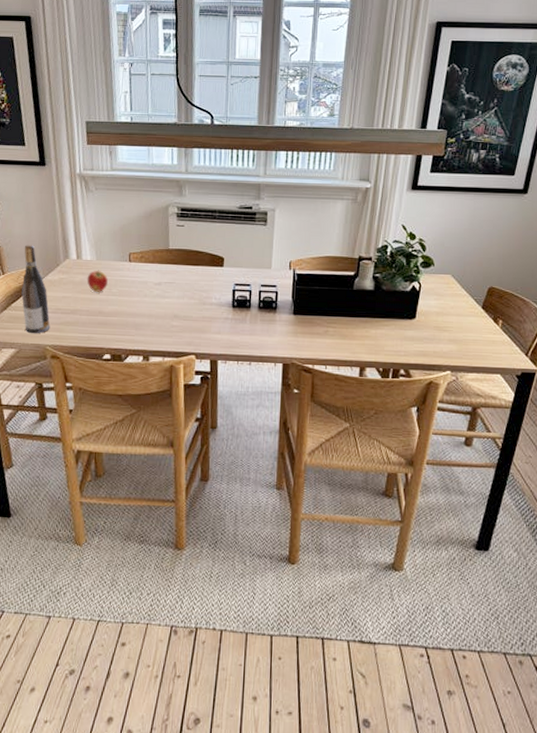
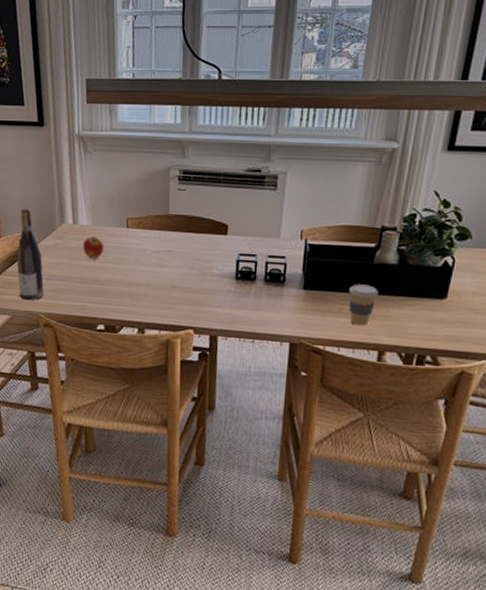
coffee cup: none [333,308,358,346] -> present [348,284,379,326]

